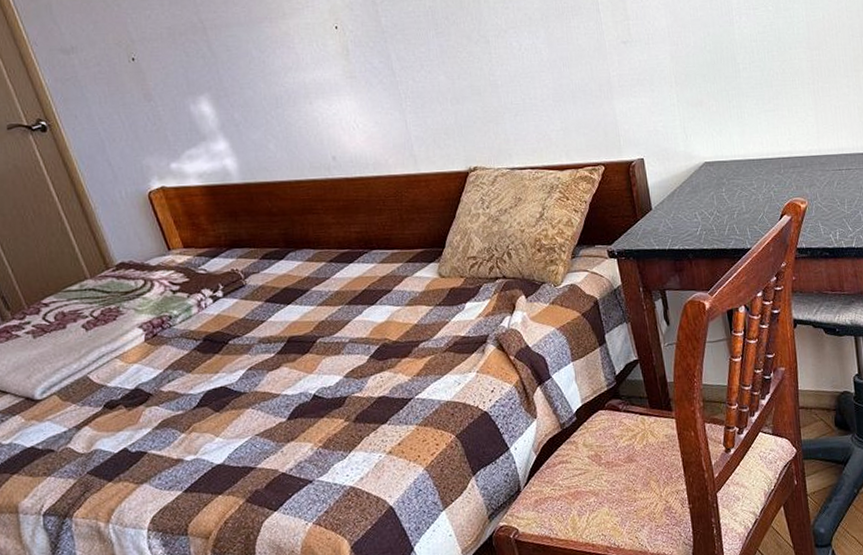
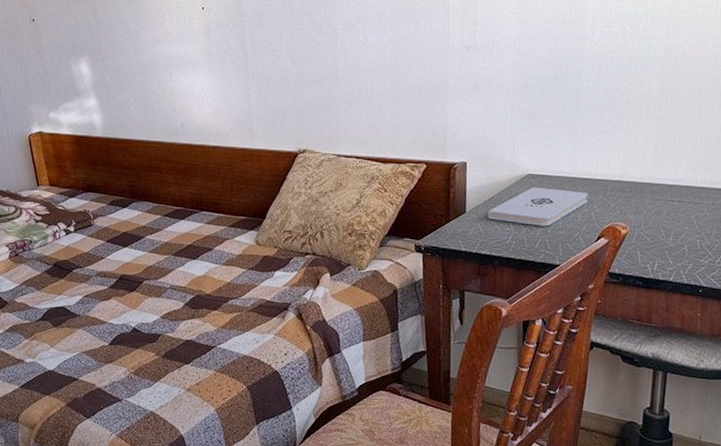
notepad: none [674,172,765,213] -> present [488,187,588,227]

